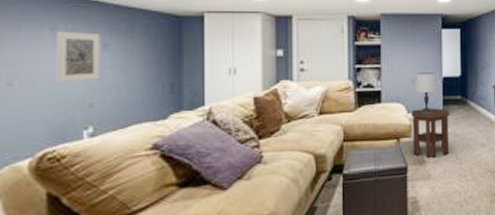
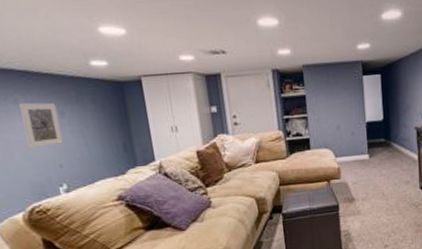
side table: present [411,108,450,159] -> none [339,151,375,197]
lamp: present [414,72,438,114] -> none [339,118,363,157]

